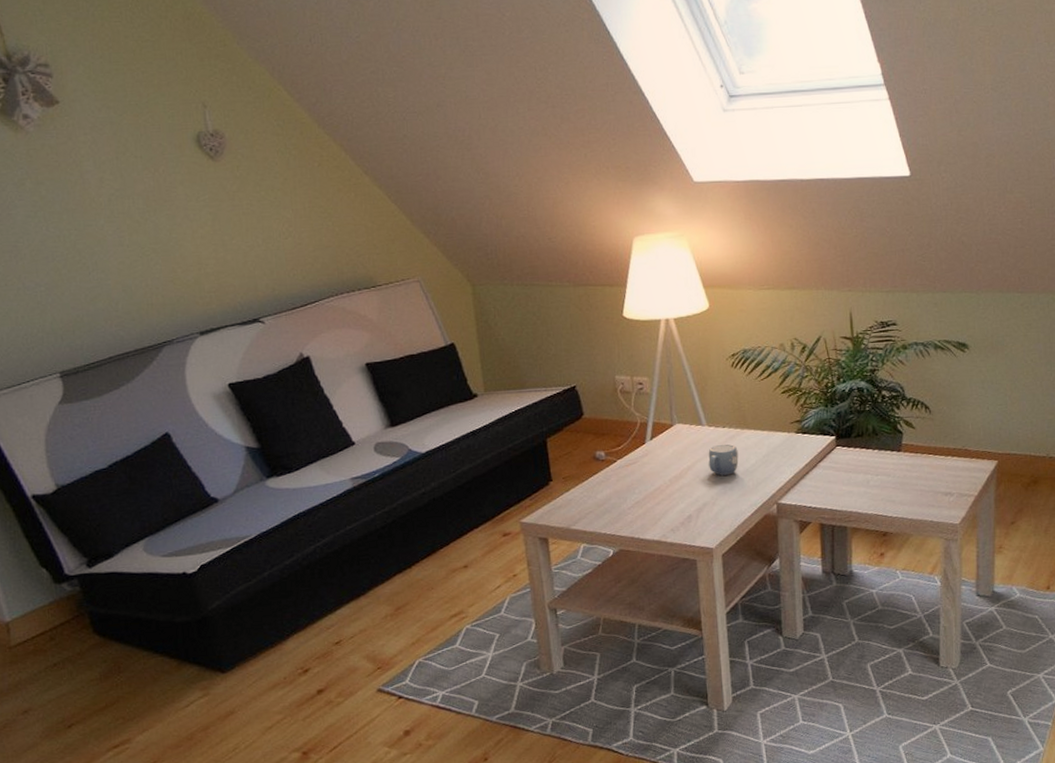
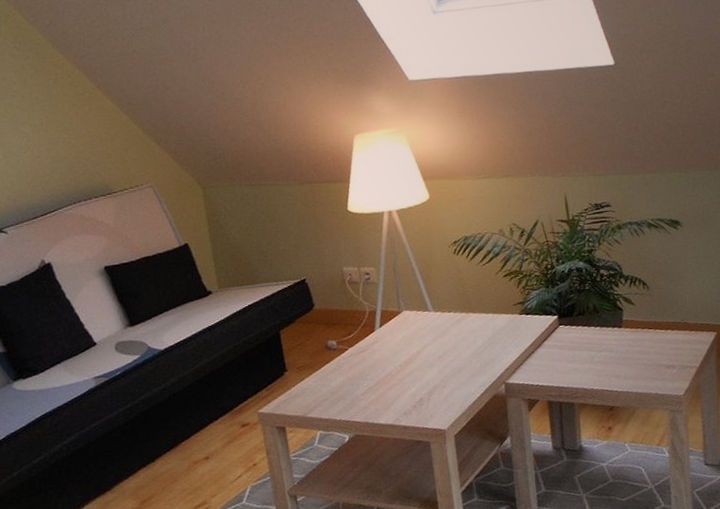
mug: present [708,444,739,476] -> none [436,328,466,359]

